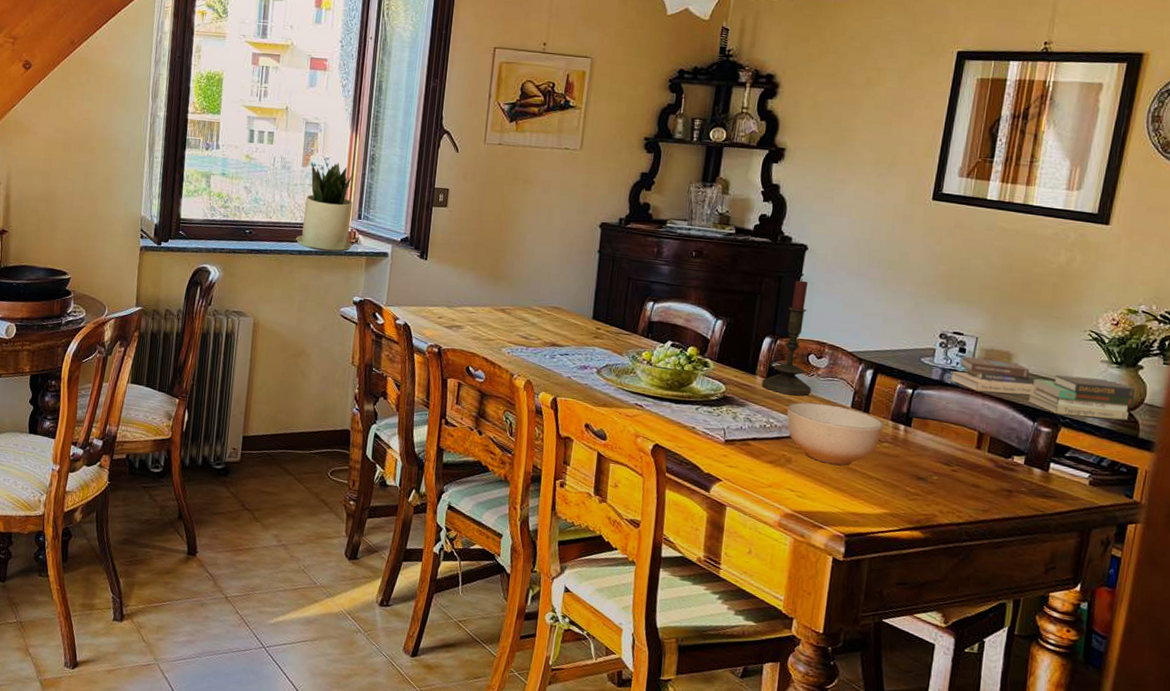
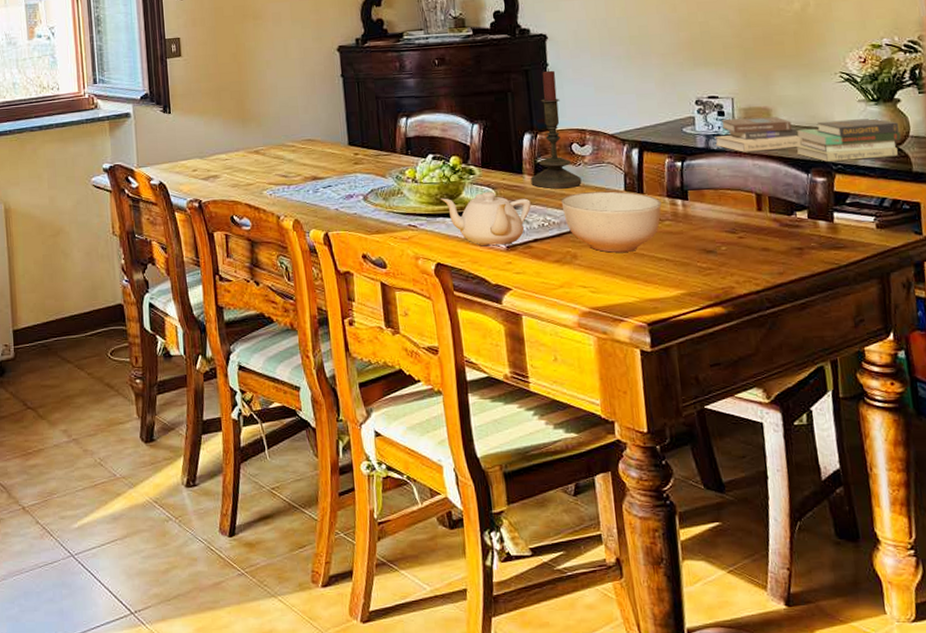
planter: present [296,162,354,253] -> none [34,29,93,123]
teapot: none [671,384,758,439] -> present [441,191,531,247]

